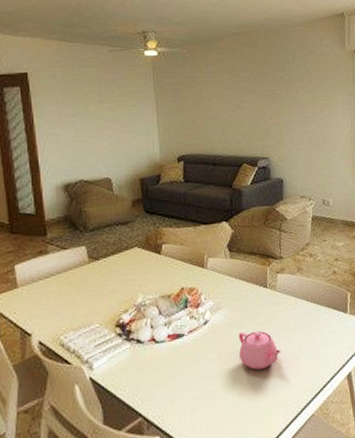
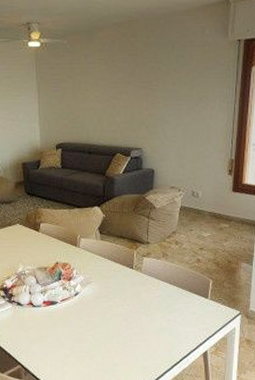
teapot: present [238,331,282,370] -> none [105,305,143,339]

